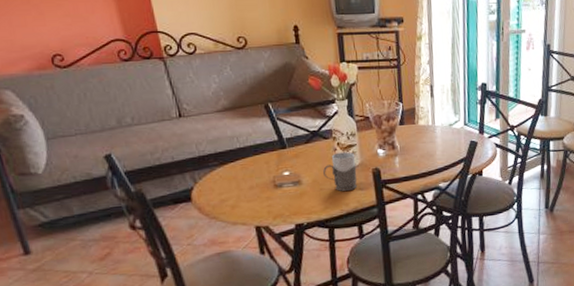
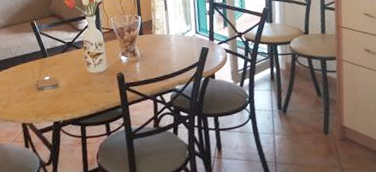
mug: present [323,152,357,191] -> none [76,59,104,93]

